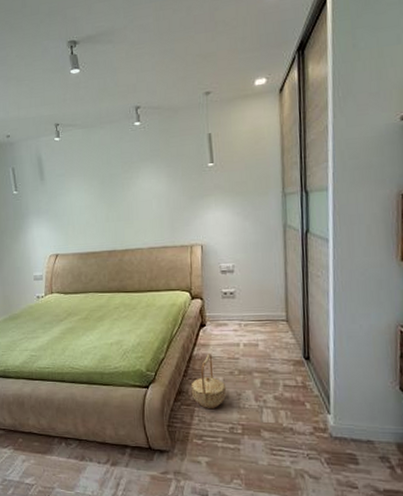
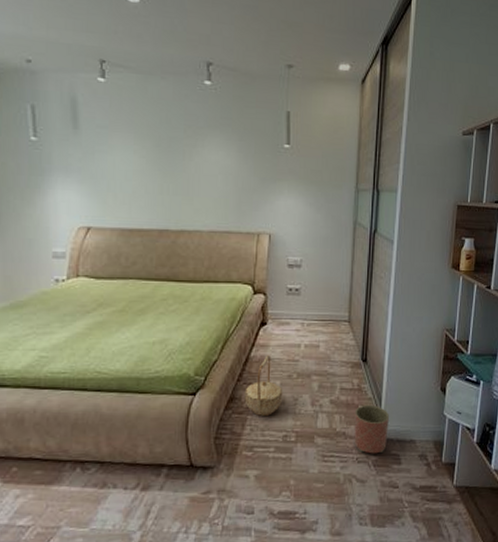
planter: none [301,402,341,452] -> present [354,404,390,454]

